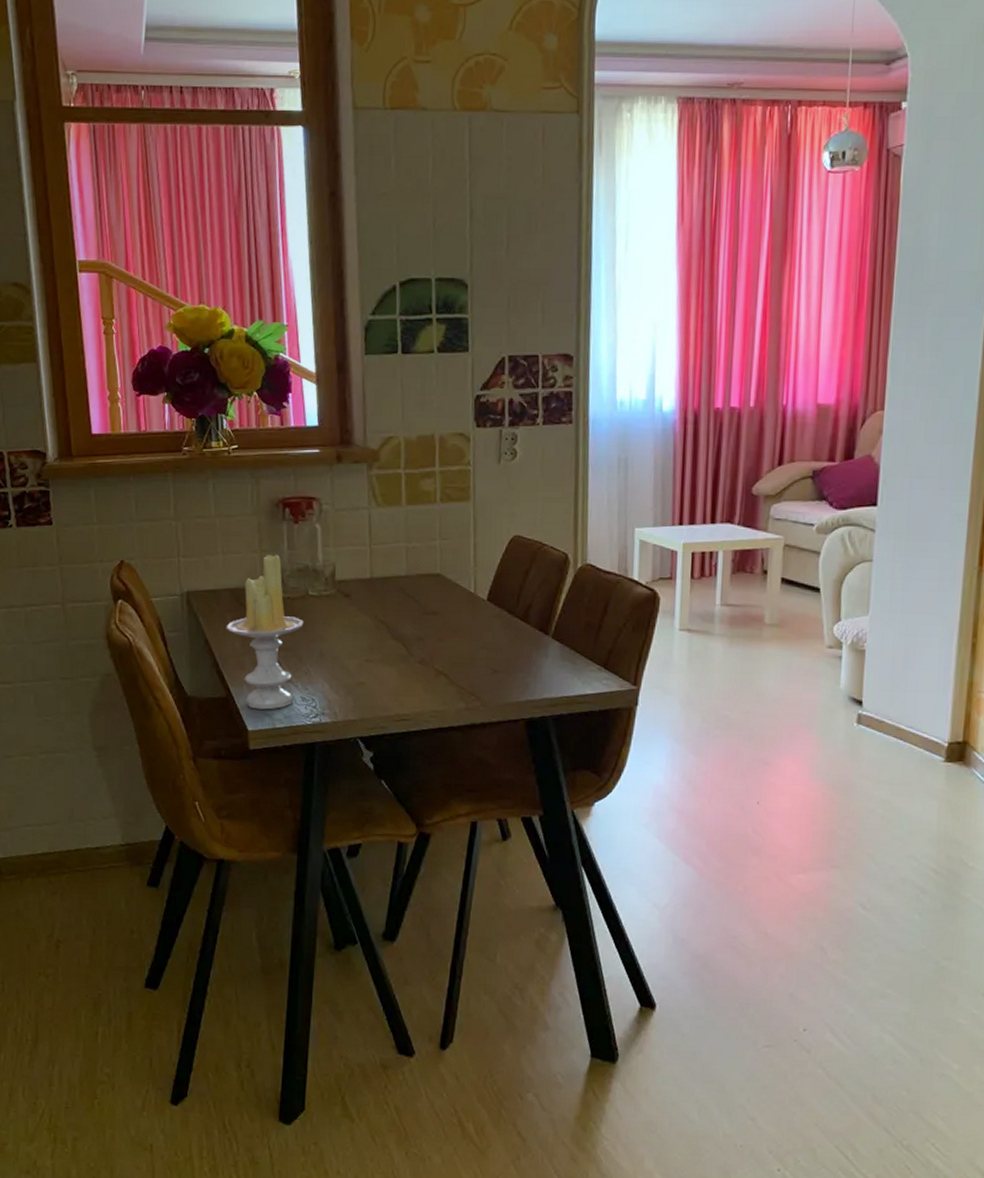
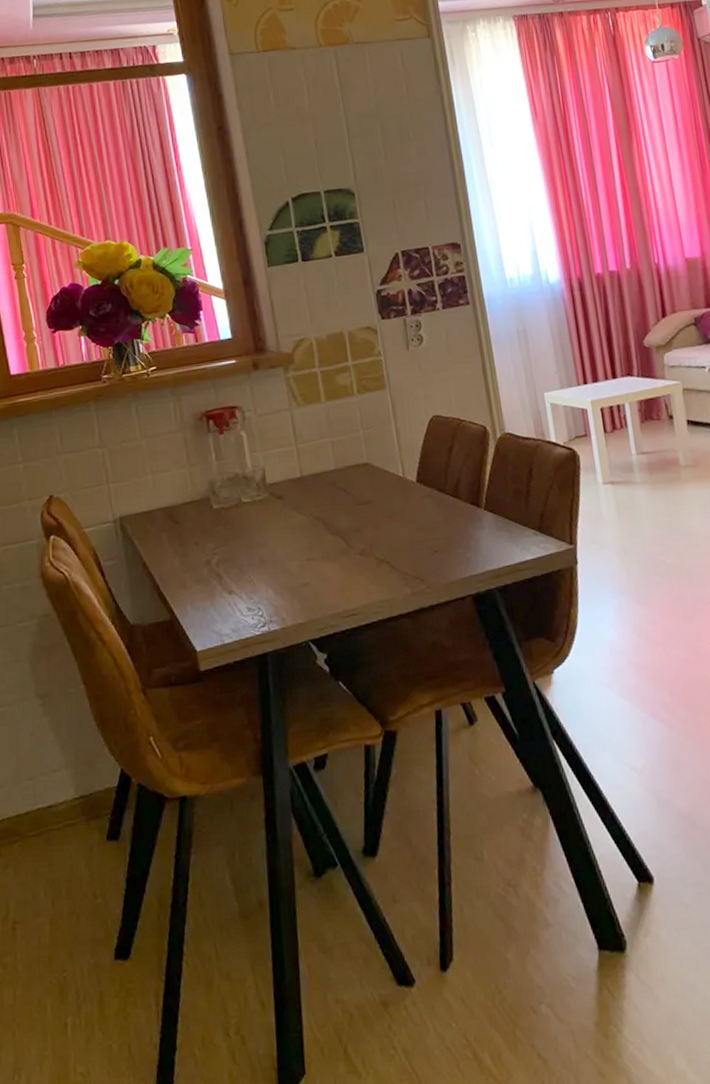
candle: present [226,554,304,710] -> none [163,466,241,628]

